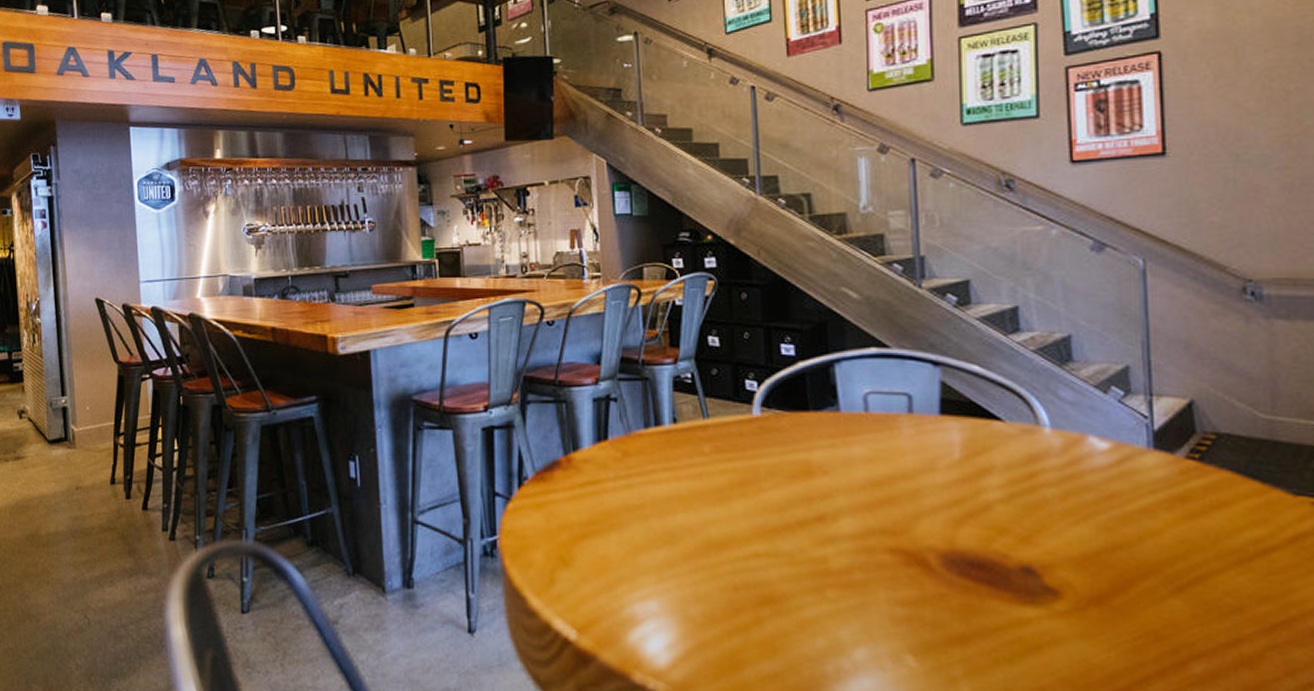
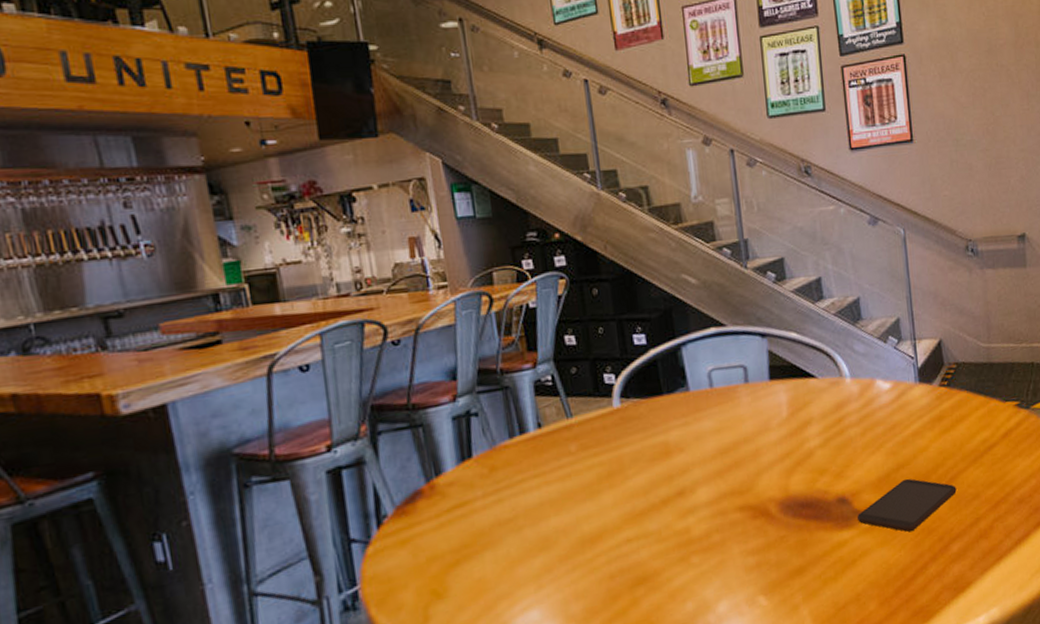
mobile phone: none [1047,563,1205,631] -> present [857,478,957,532]

